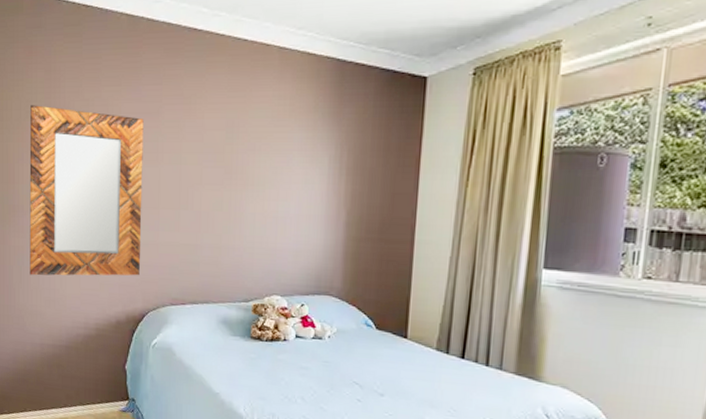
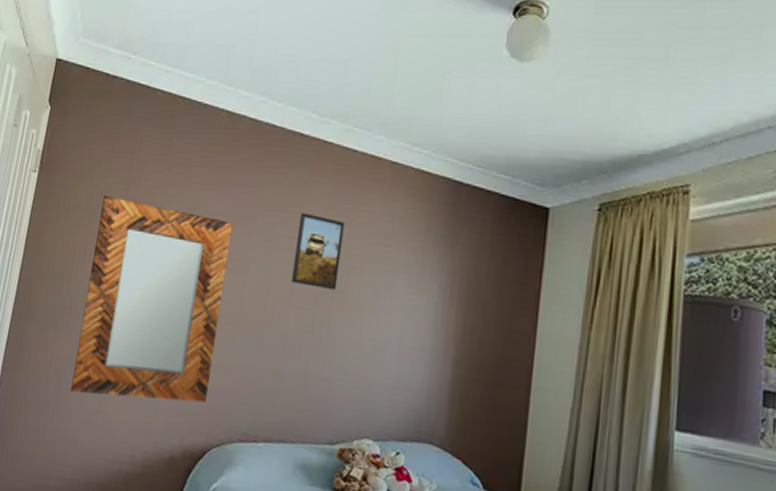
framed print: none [200,103,242,172] -> present [291,212,345,291]

